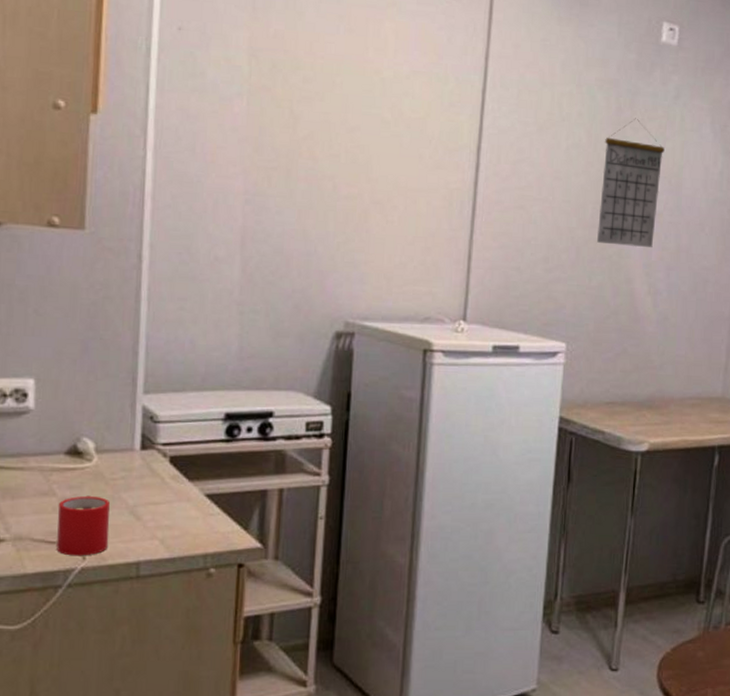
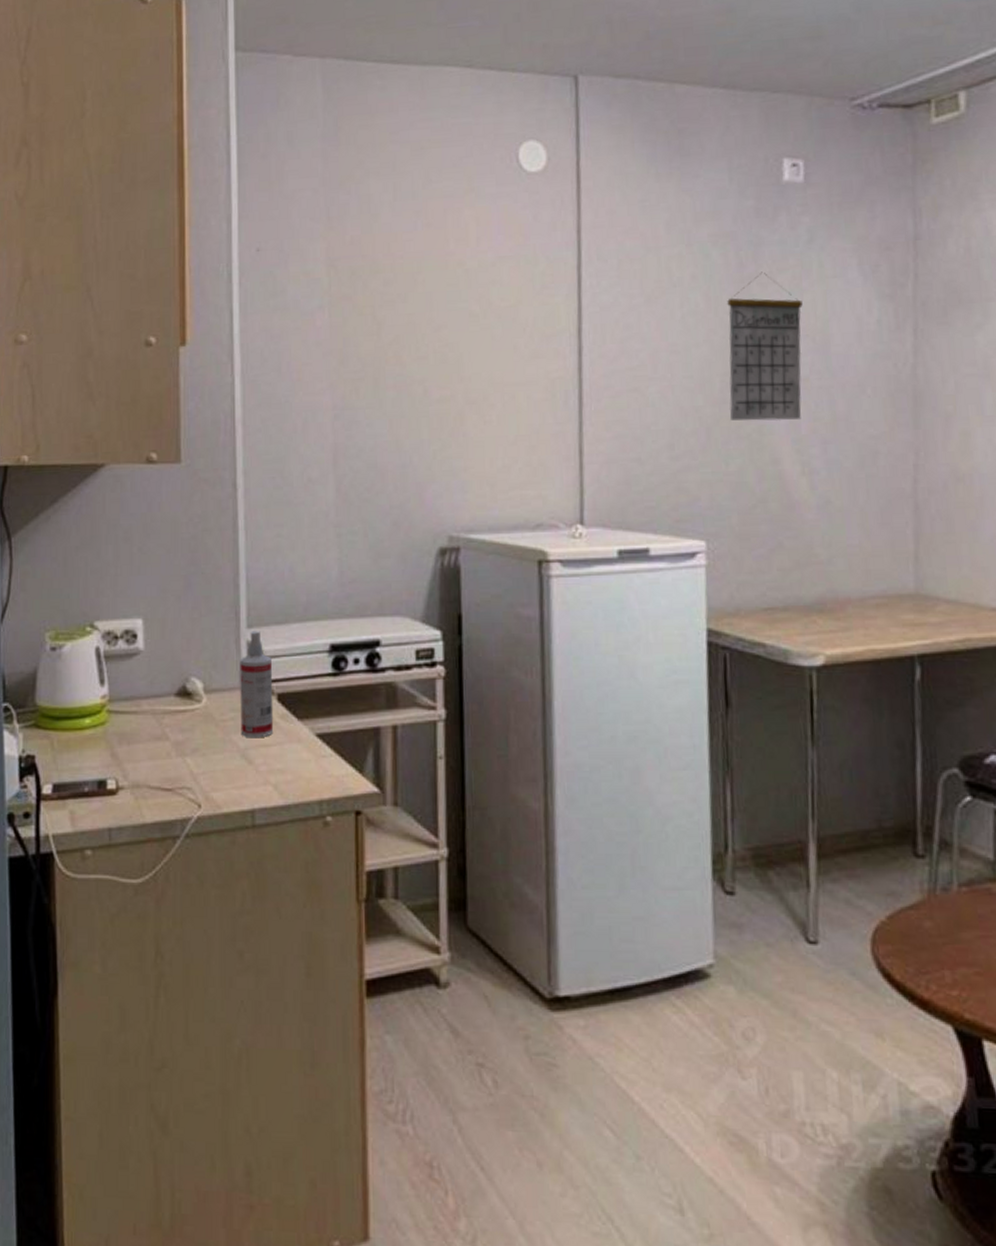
mug: present [56,495,111,556] -> none [171,739,223,804]
spray bottle: none [130,397,167,497] -> present [240,631,274,738]

